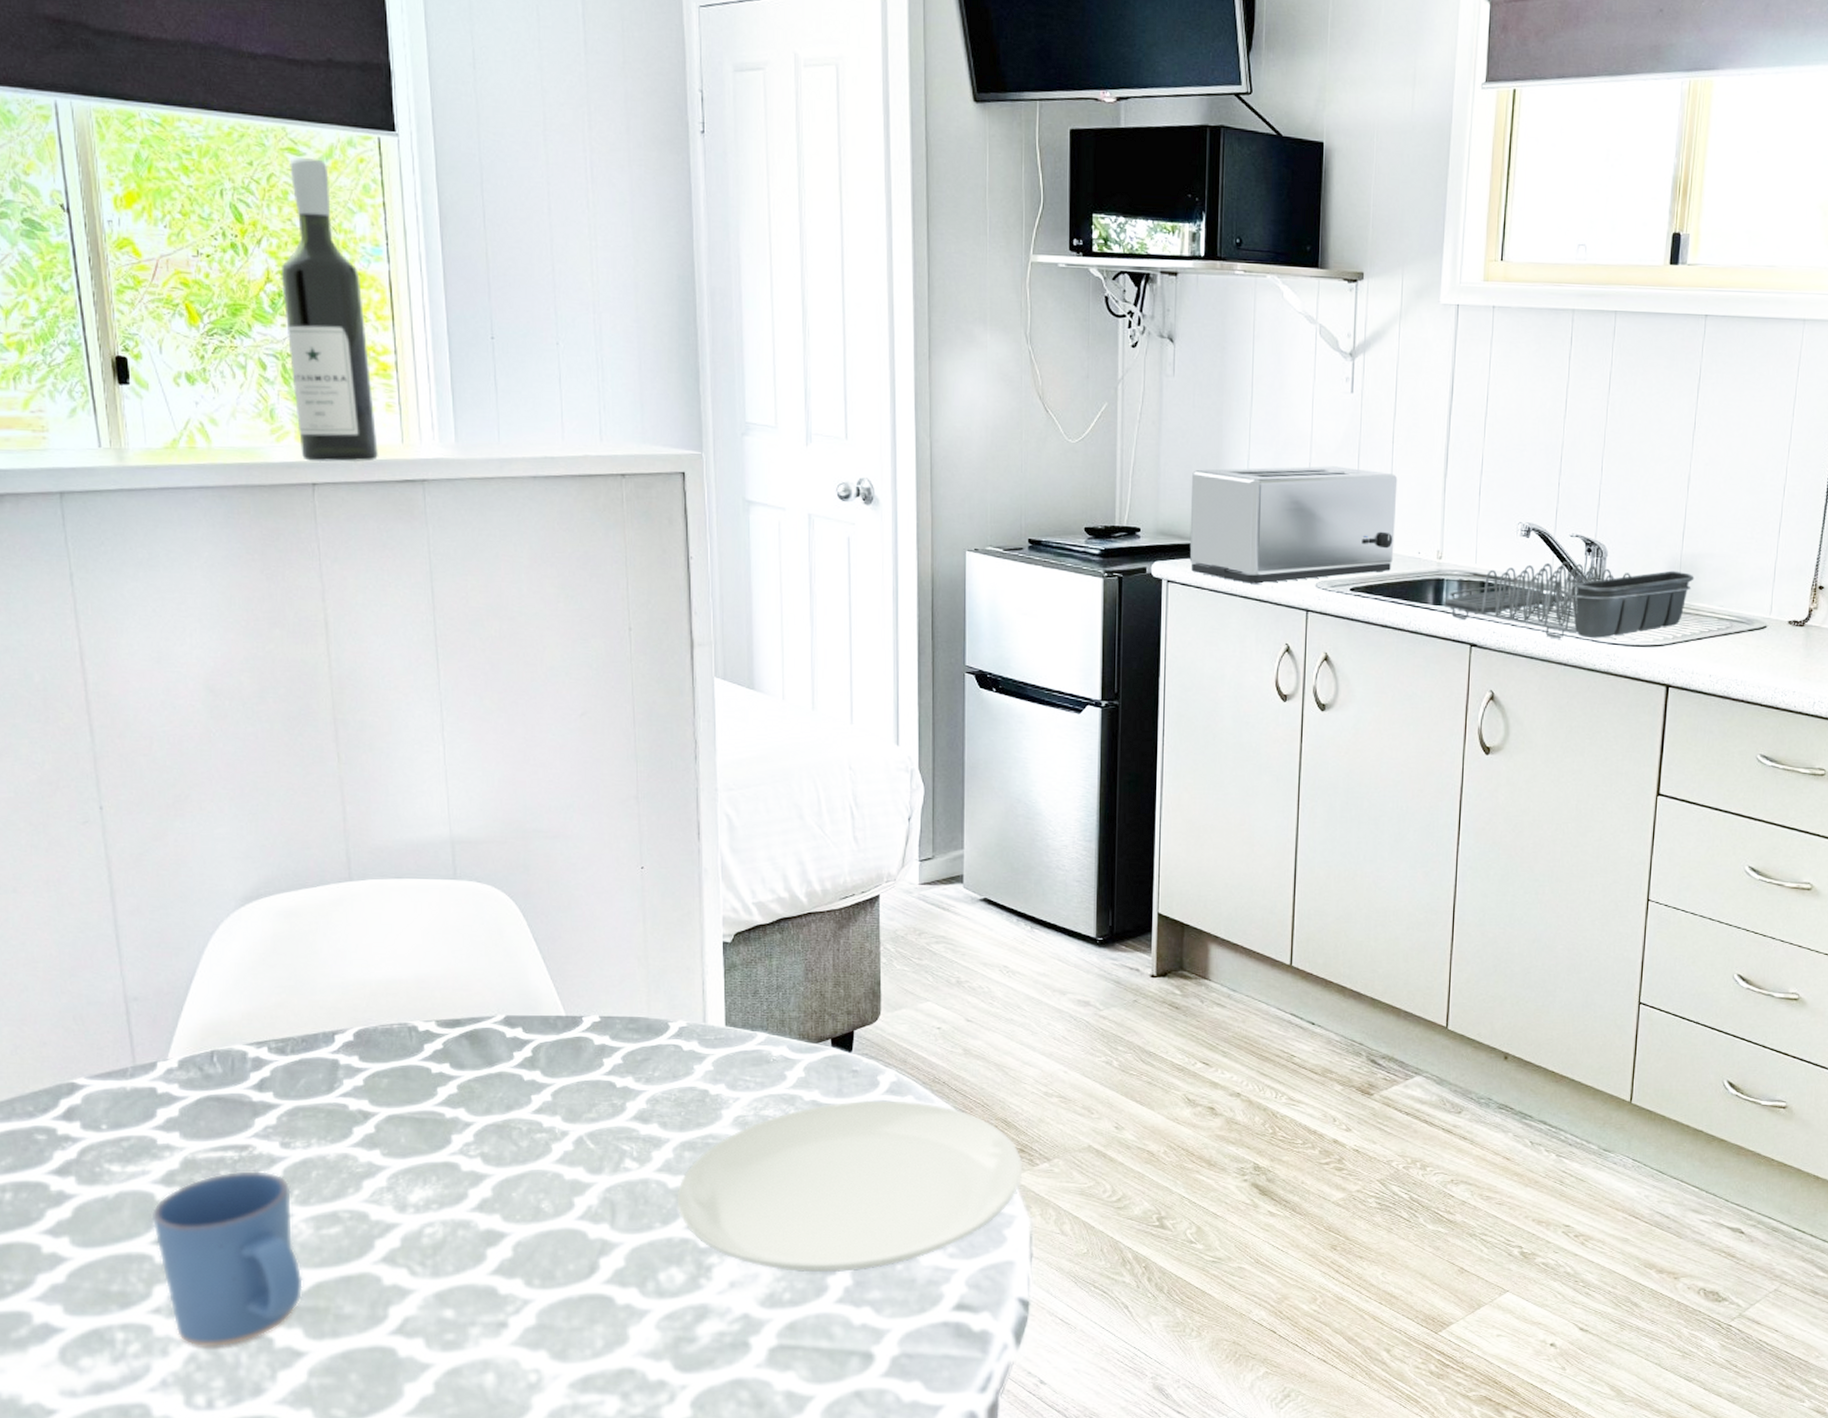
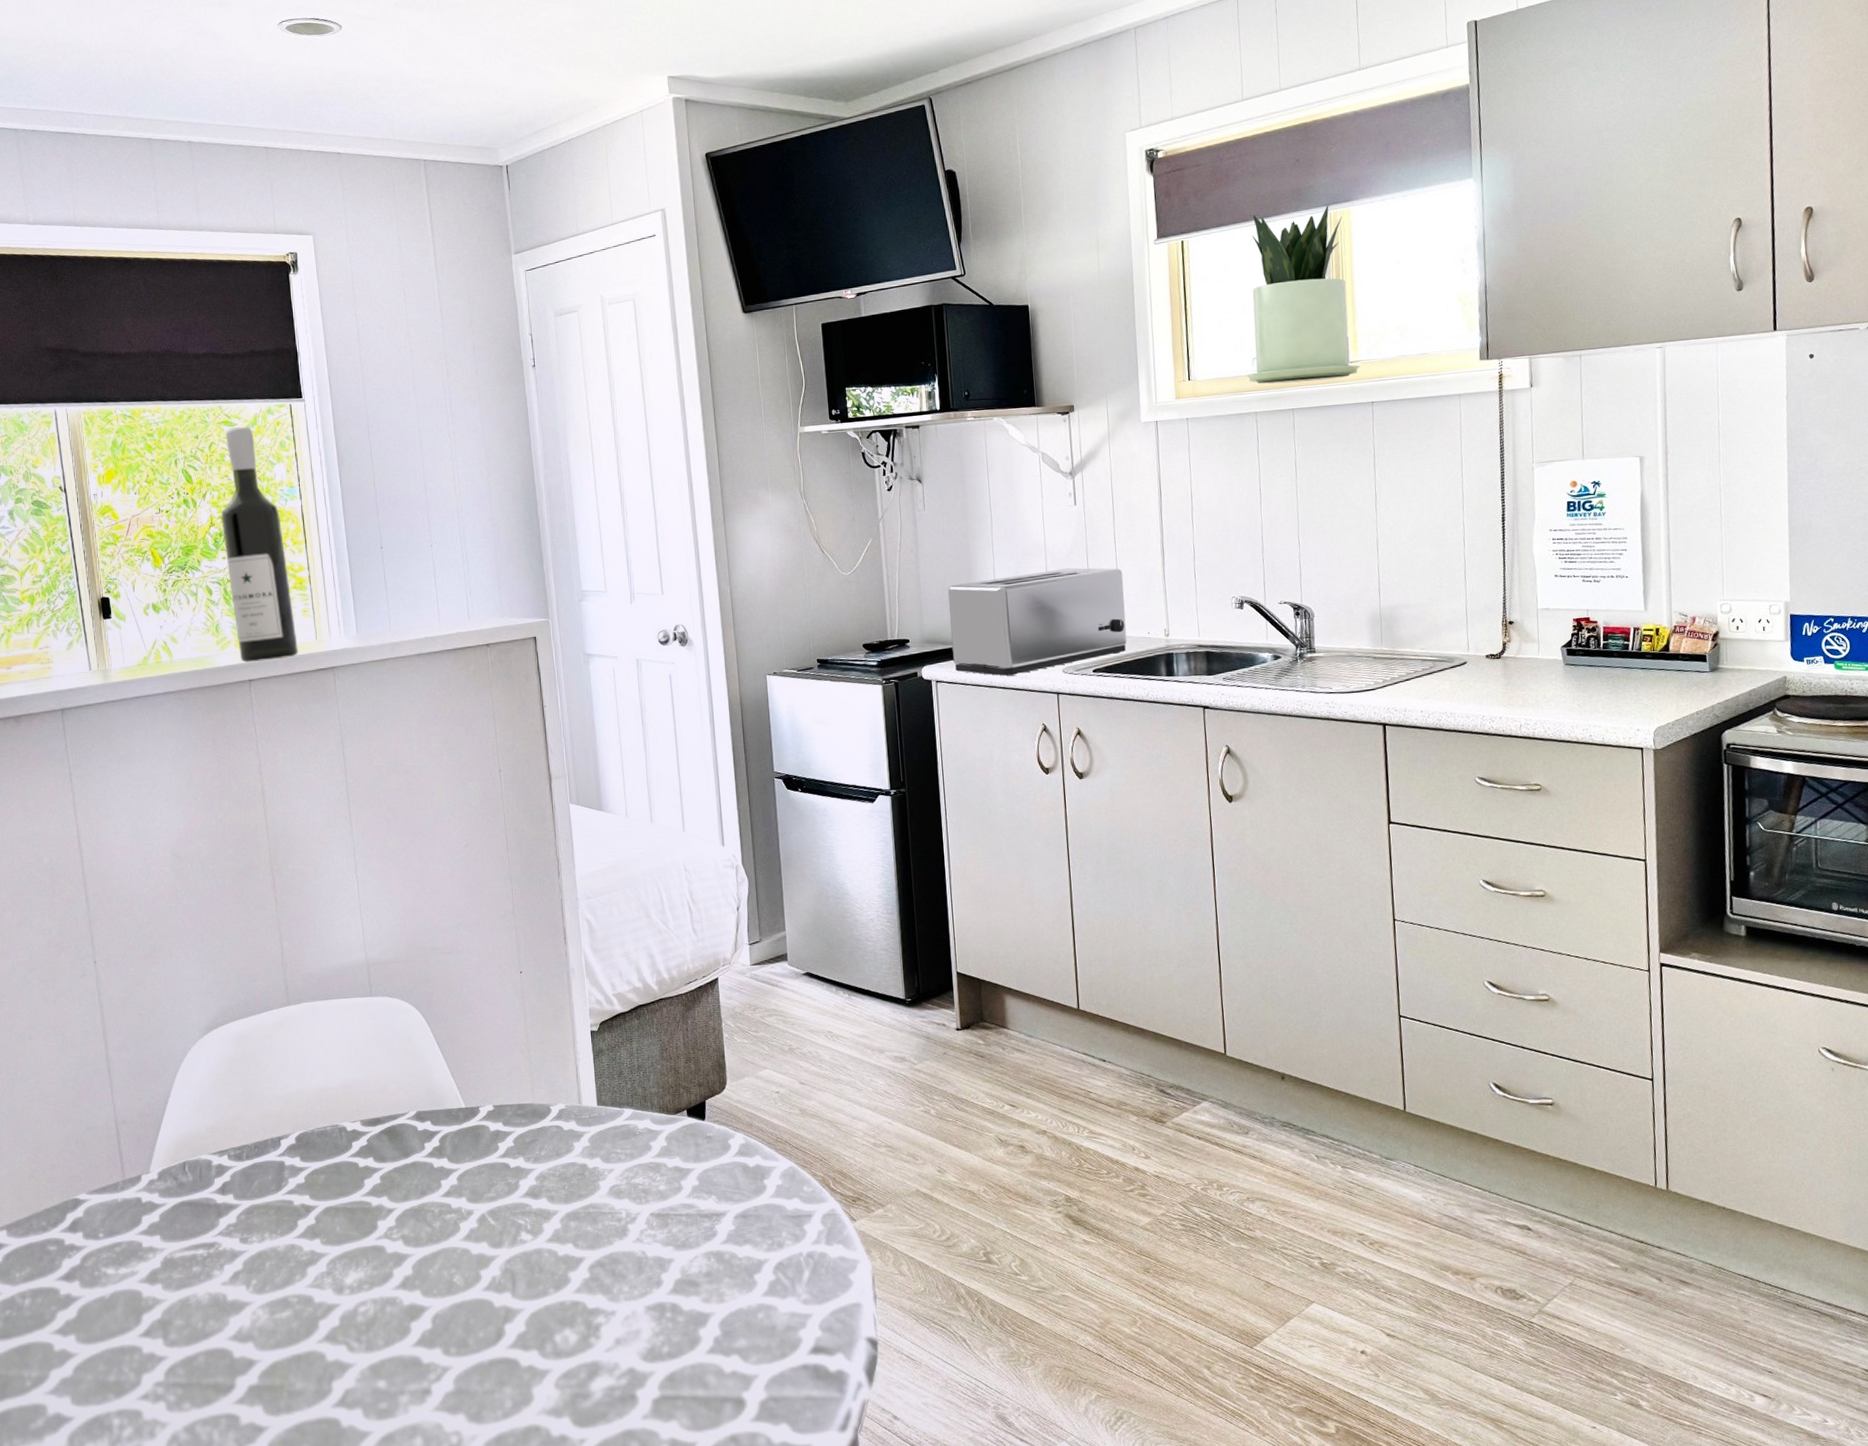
mug: present [151,1170,303,1347] -> none [139,1264,262,1428]
plate: present [677,1100,1023,1272] -> none [566,1160,861,1326]
dish rack: present [1444,561,1695,639] -> none [1175,622,1395,694]
planter: none [1568,70,1703,283] -> present [1246,205,1360,384]

